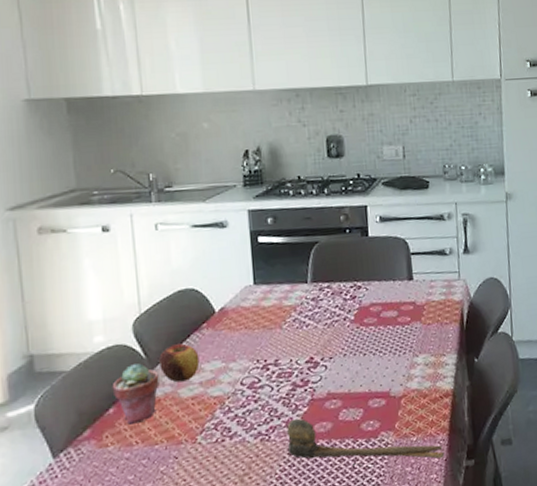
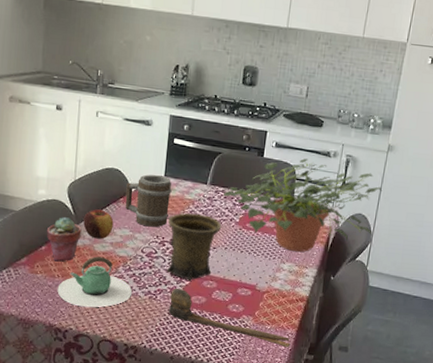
teapot: none [138,403,237,476] -> present [57,256,132,308]
barrel: none [208,284,267,352] -> present [125,174,172,227]
mug: none [267,320,335,406] -> present [167,213,222,281]
potted plant: none [329,227,510,340] -> present [222,158,383,252]

